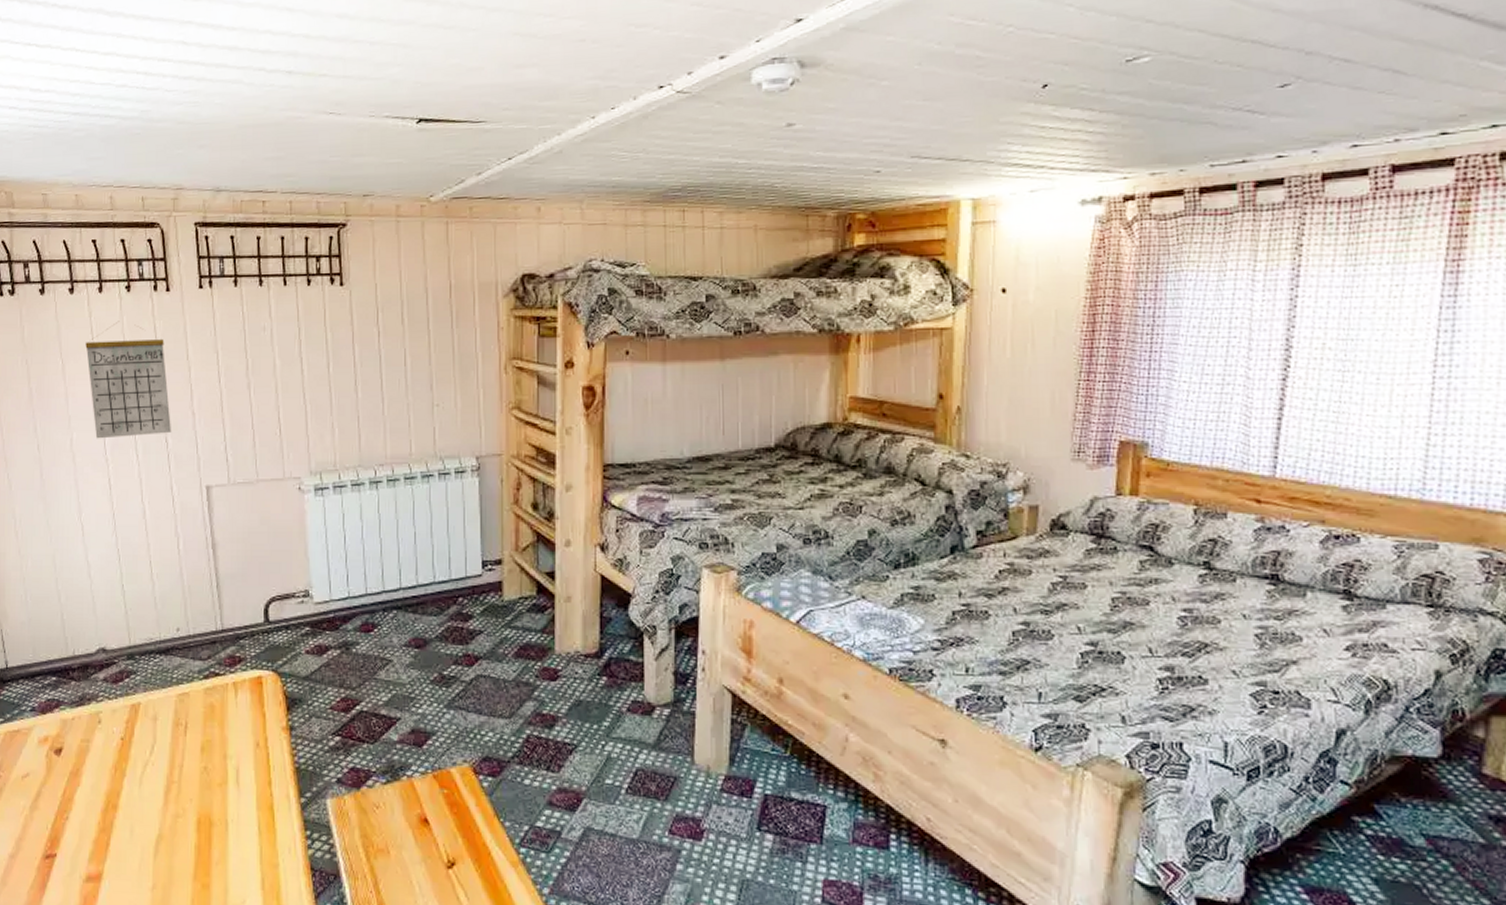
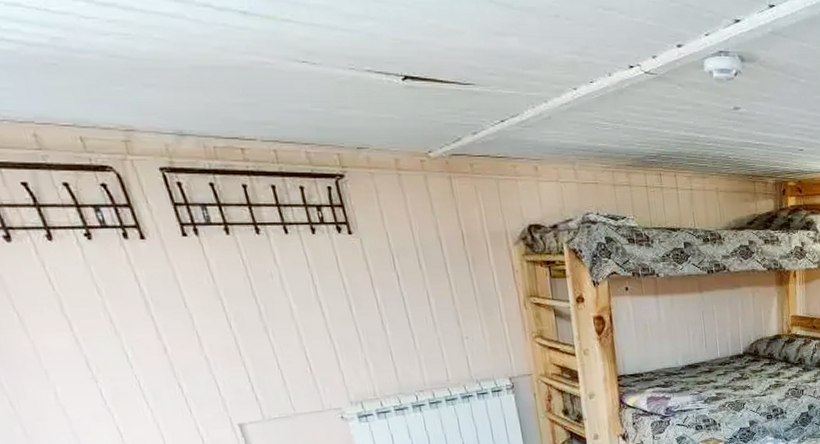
calendar: present [85,321,172,439] -> none [45,270,185,391]

